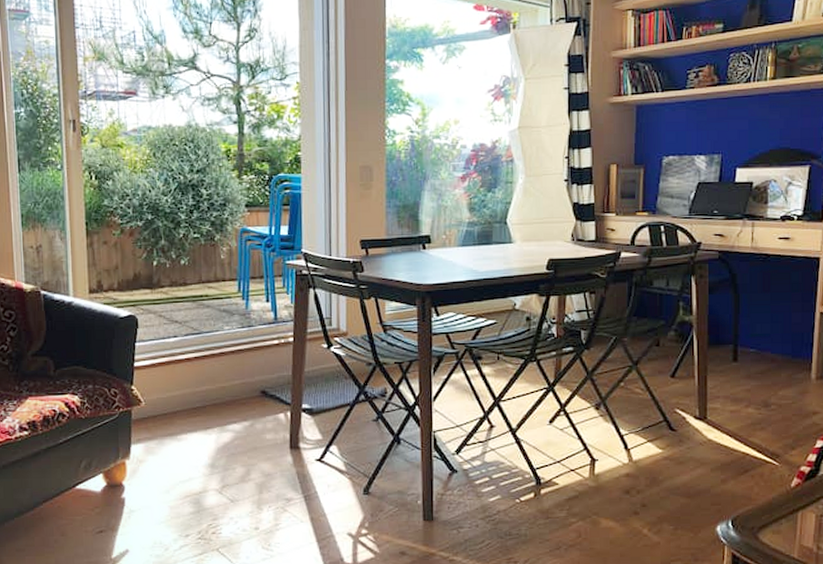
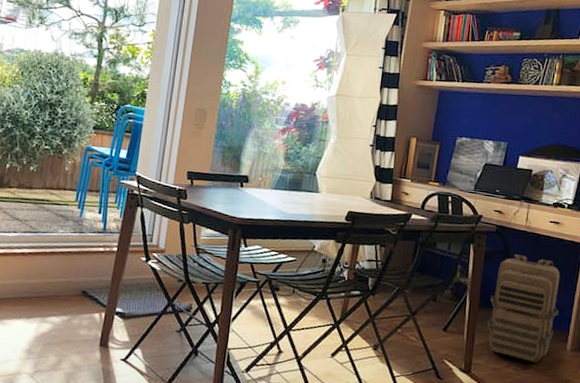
backpack: none [719,281,798,398] -> present [487,254,560,363]

